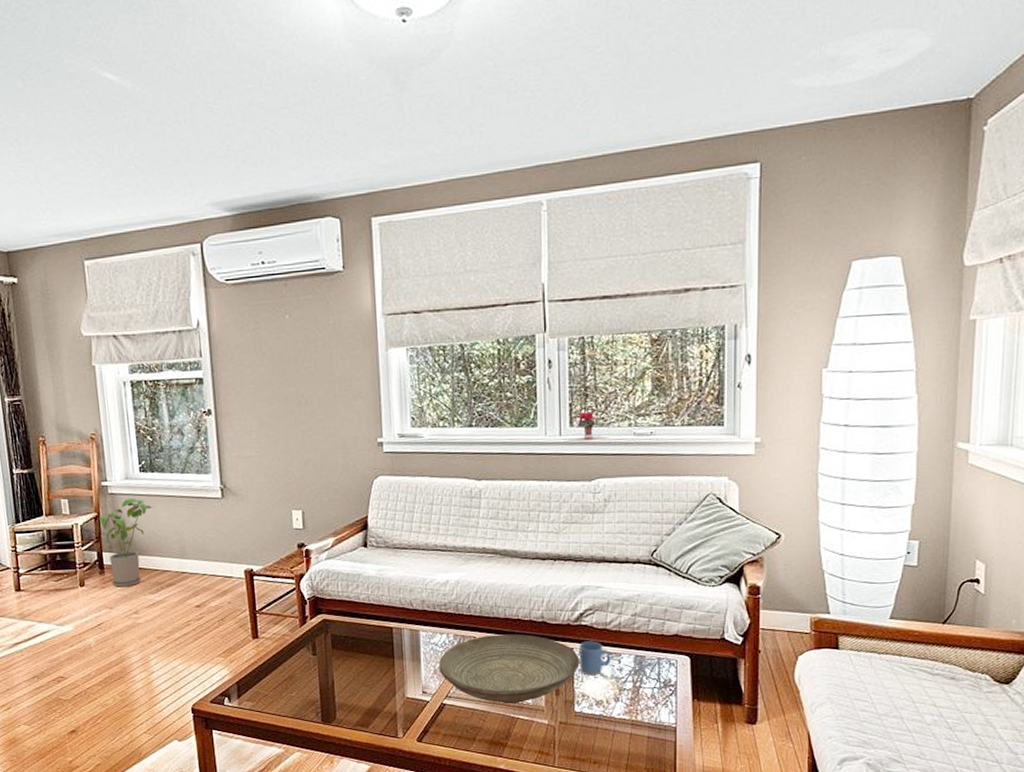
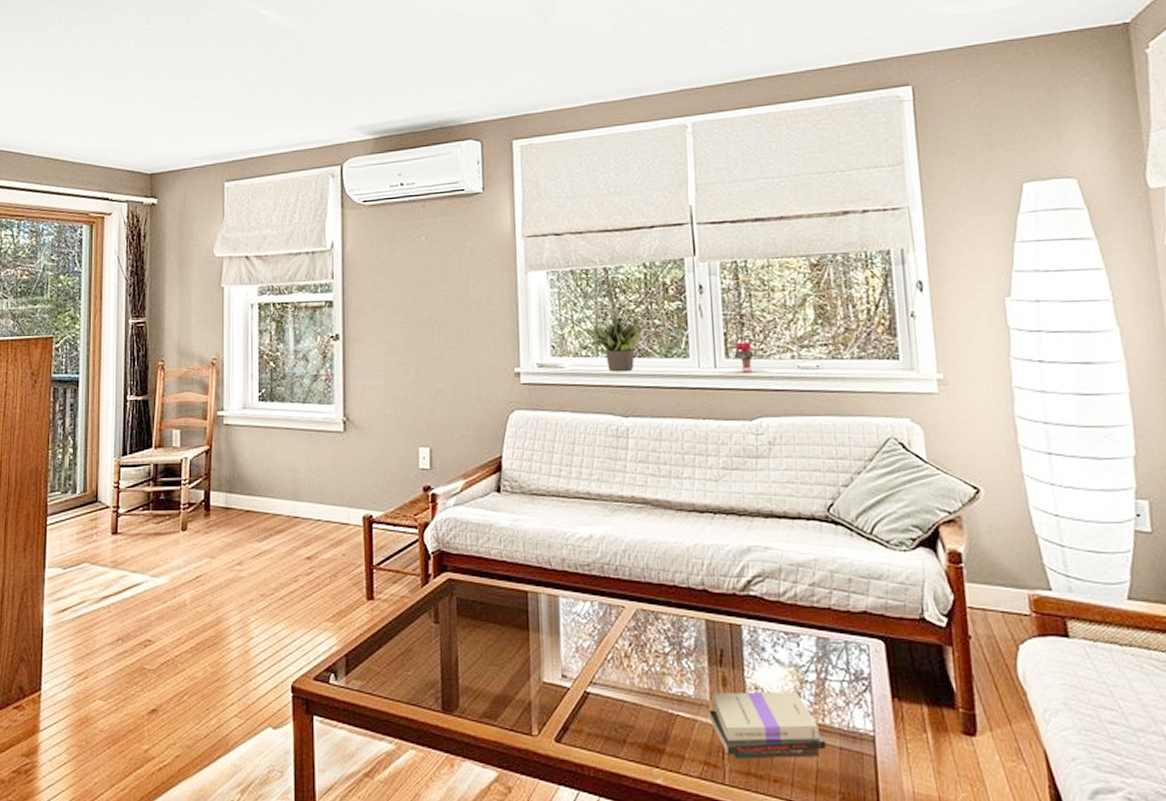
house plant: present [100,497,154,588] -> none [211,429,270,533]
decorative bowl: present [439,634,580,703] -> none [581,604,750,695]
potted plant: none [441,388,496,441] -> present [583,314,643,373]
books: none [543,697,637,748] -> present [708,691,827,759]
mug: present [579,641,611,676] -> none [748,616,788,662]

